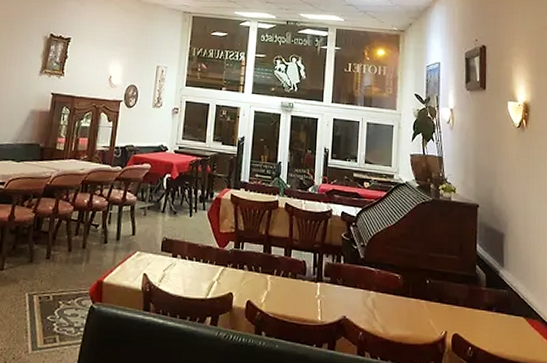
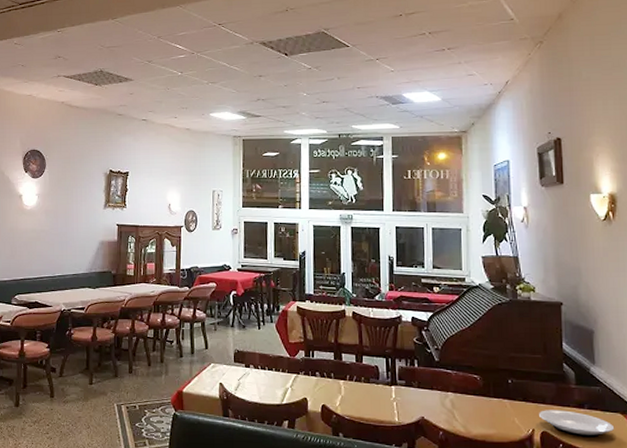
plate: none [452,312,517,341] -> present [539,410,614,438]

